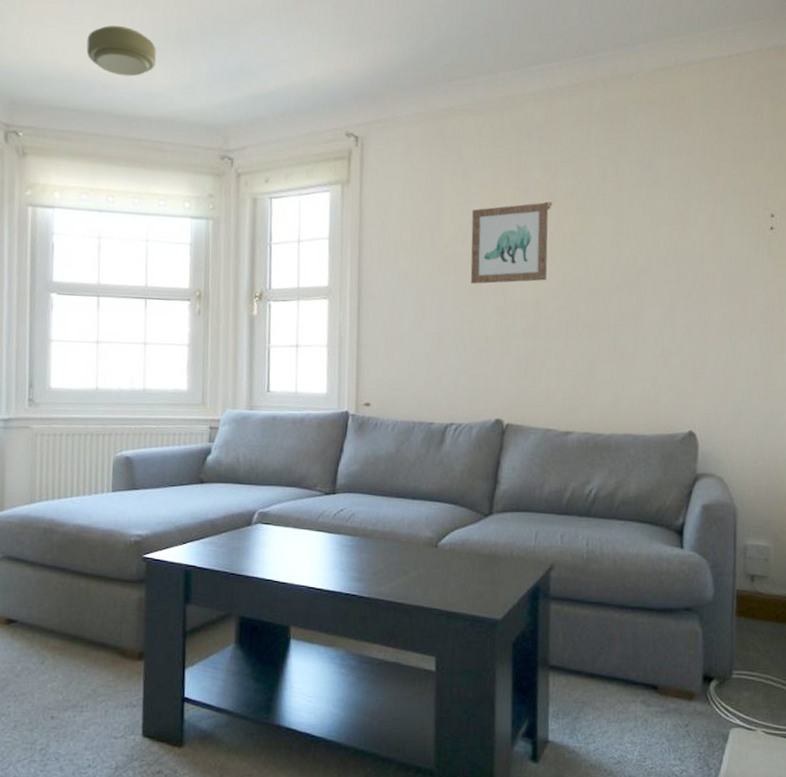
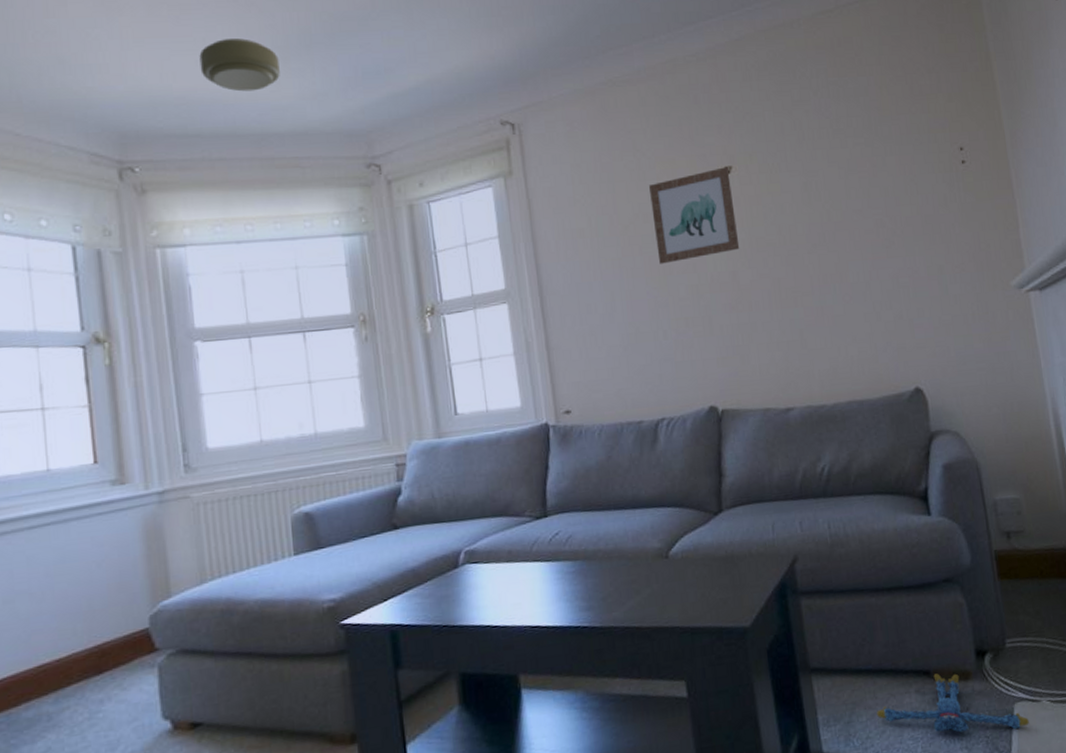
plush toy: none [603,690,742,752] -> present [877,673,1029,733]

